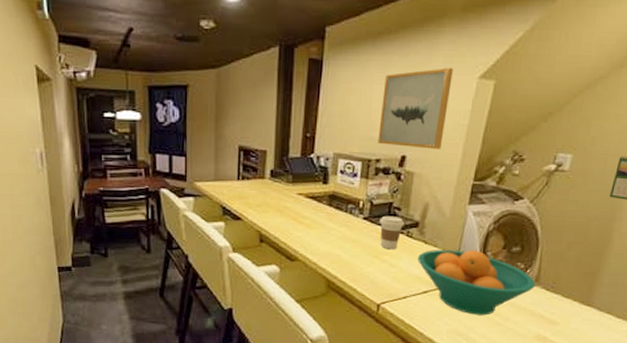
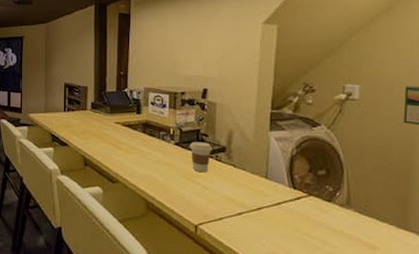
wall art: present [378,68,453,149] -> none [181,16,240,83]
fruit bowl: present [417,250,536,315] -> none [228,173,348,238]

